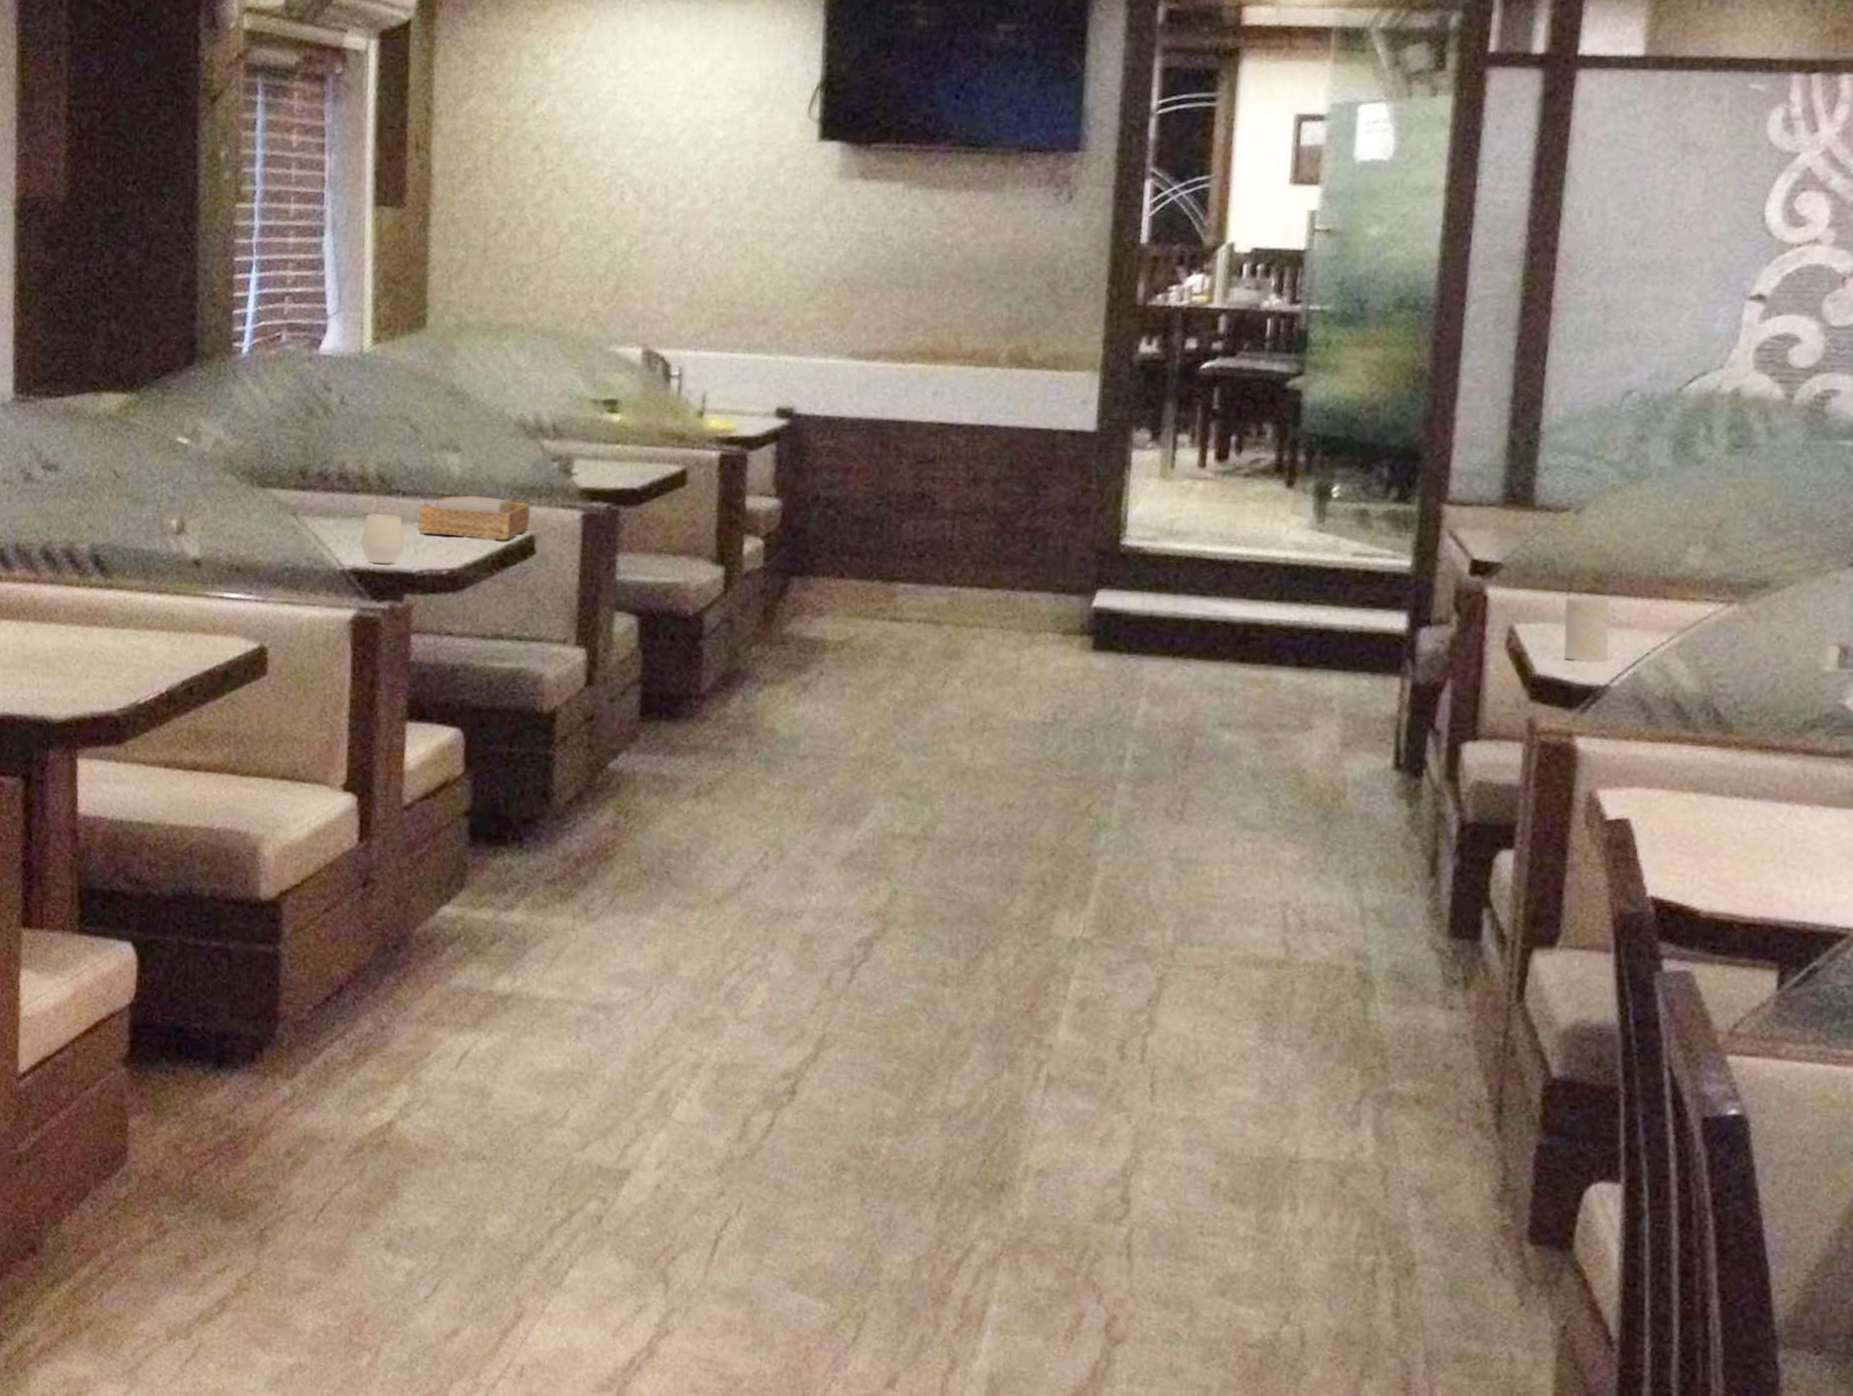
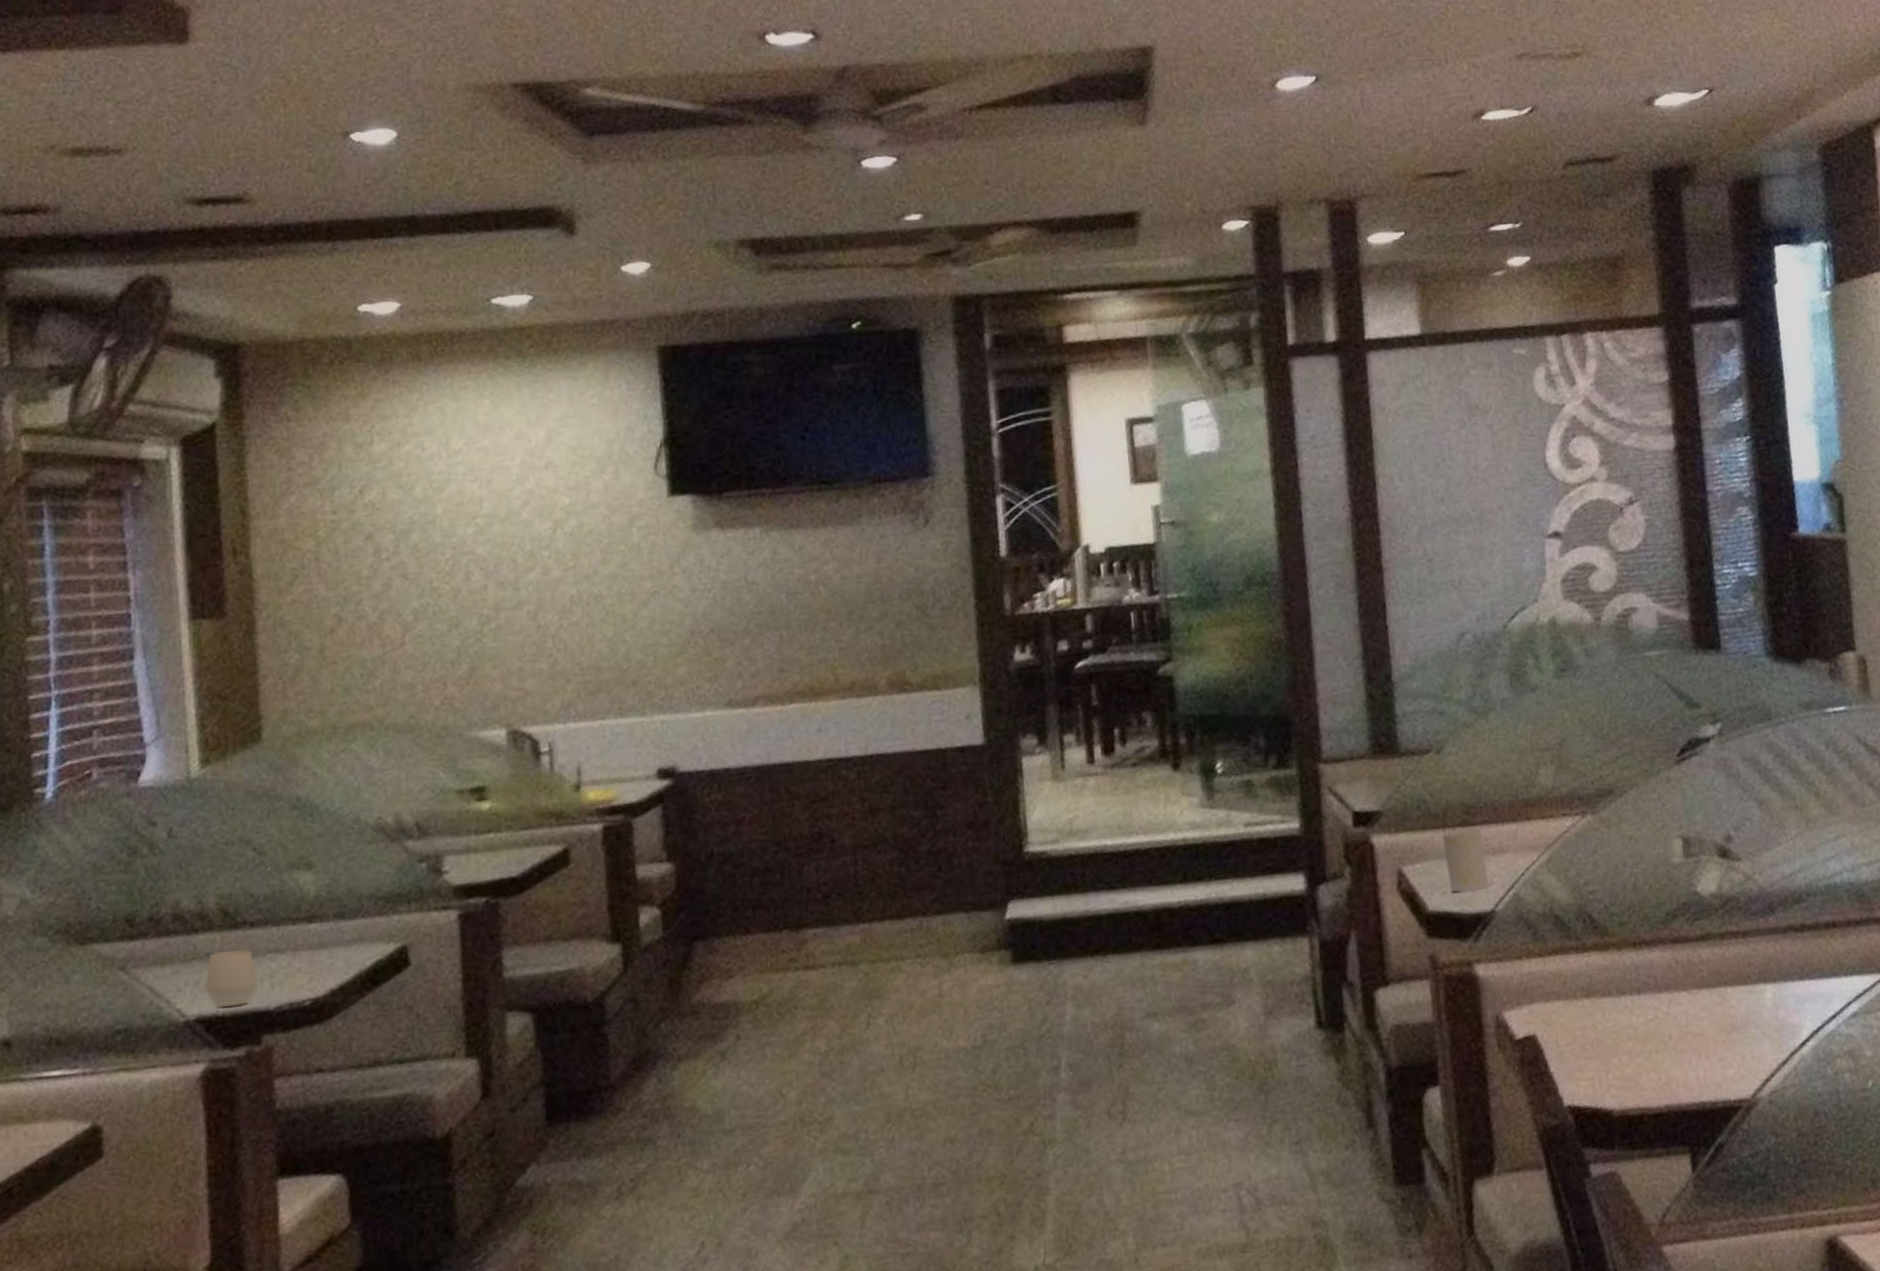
napkin holder: present [417,495,531,542] -> none [271,910,400,965]

